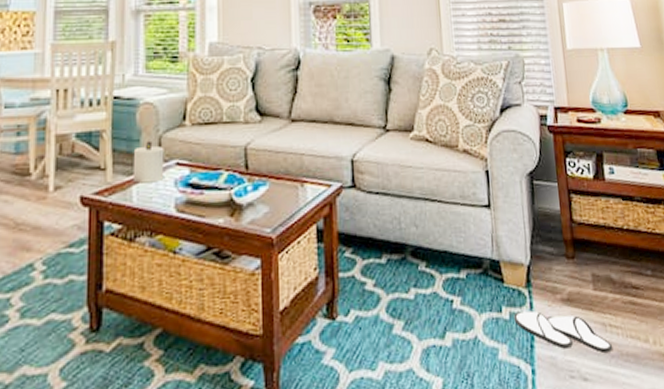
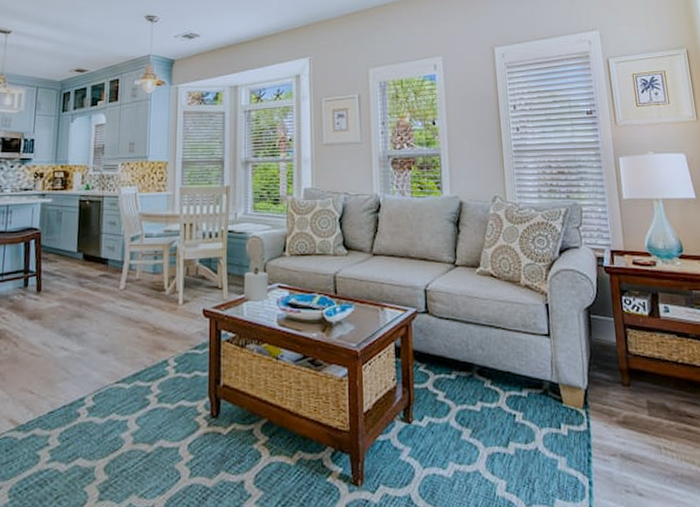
slippers: present [513,310,613,353] -> none [572,429,668,472]

